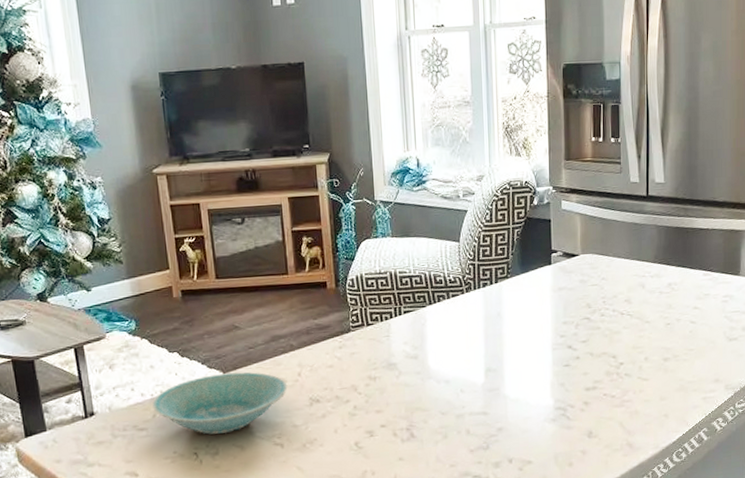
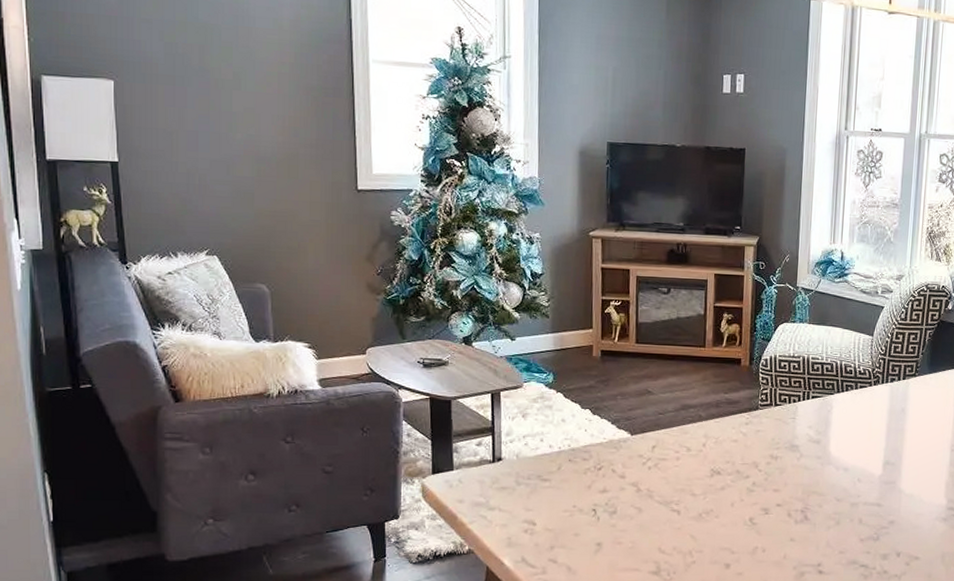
bowl: present [152,372,288,435] -> none [559,434,692,493]

